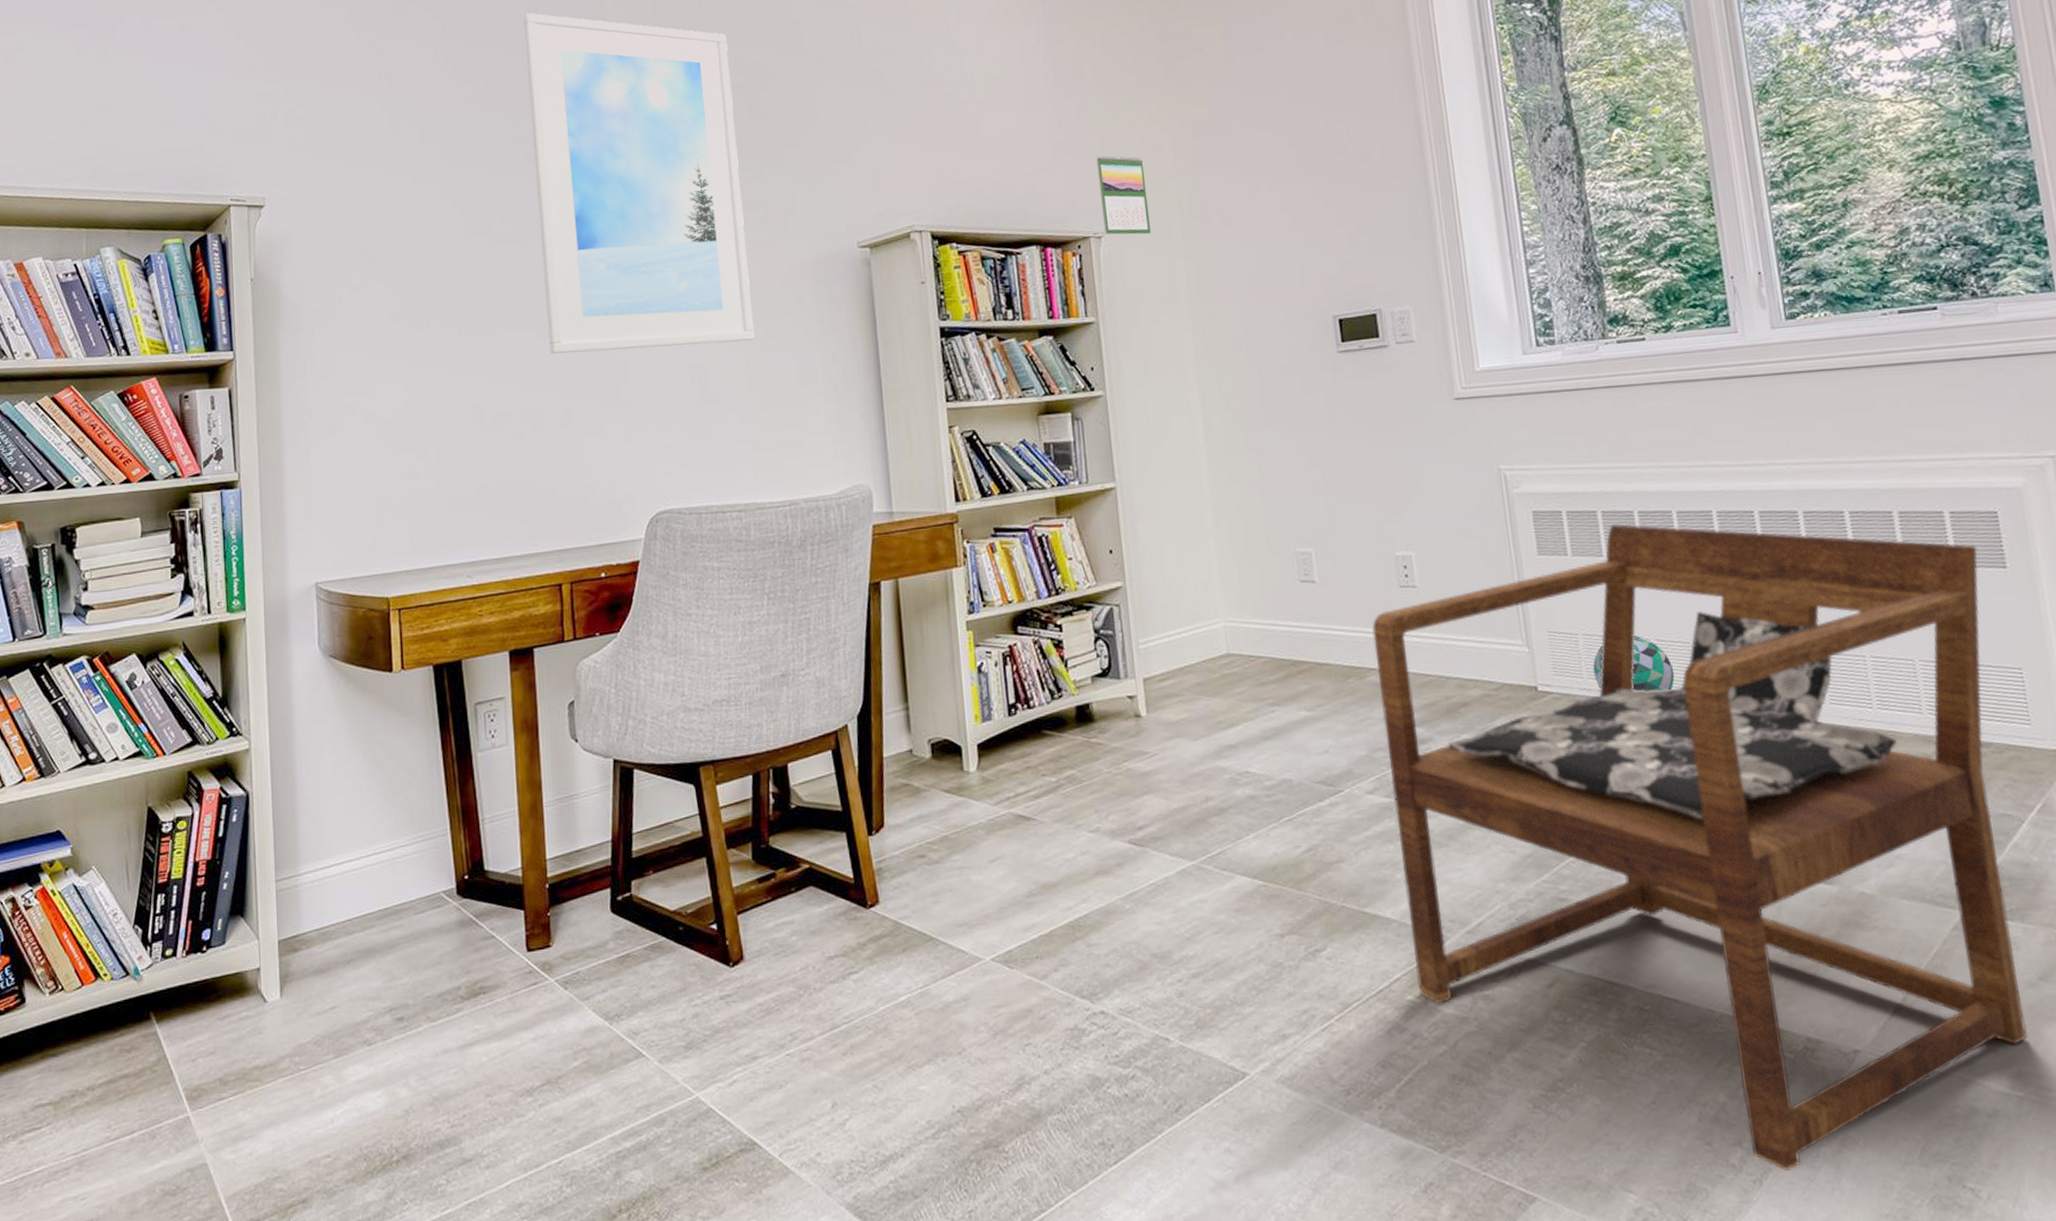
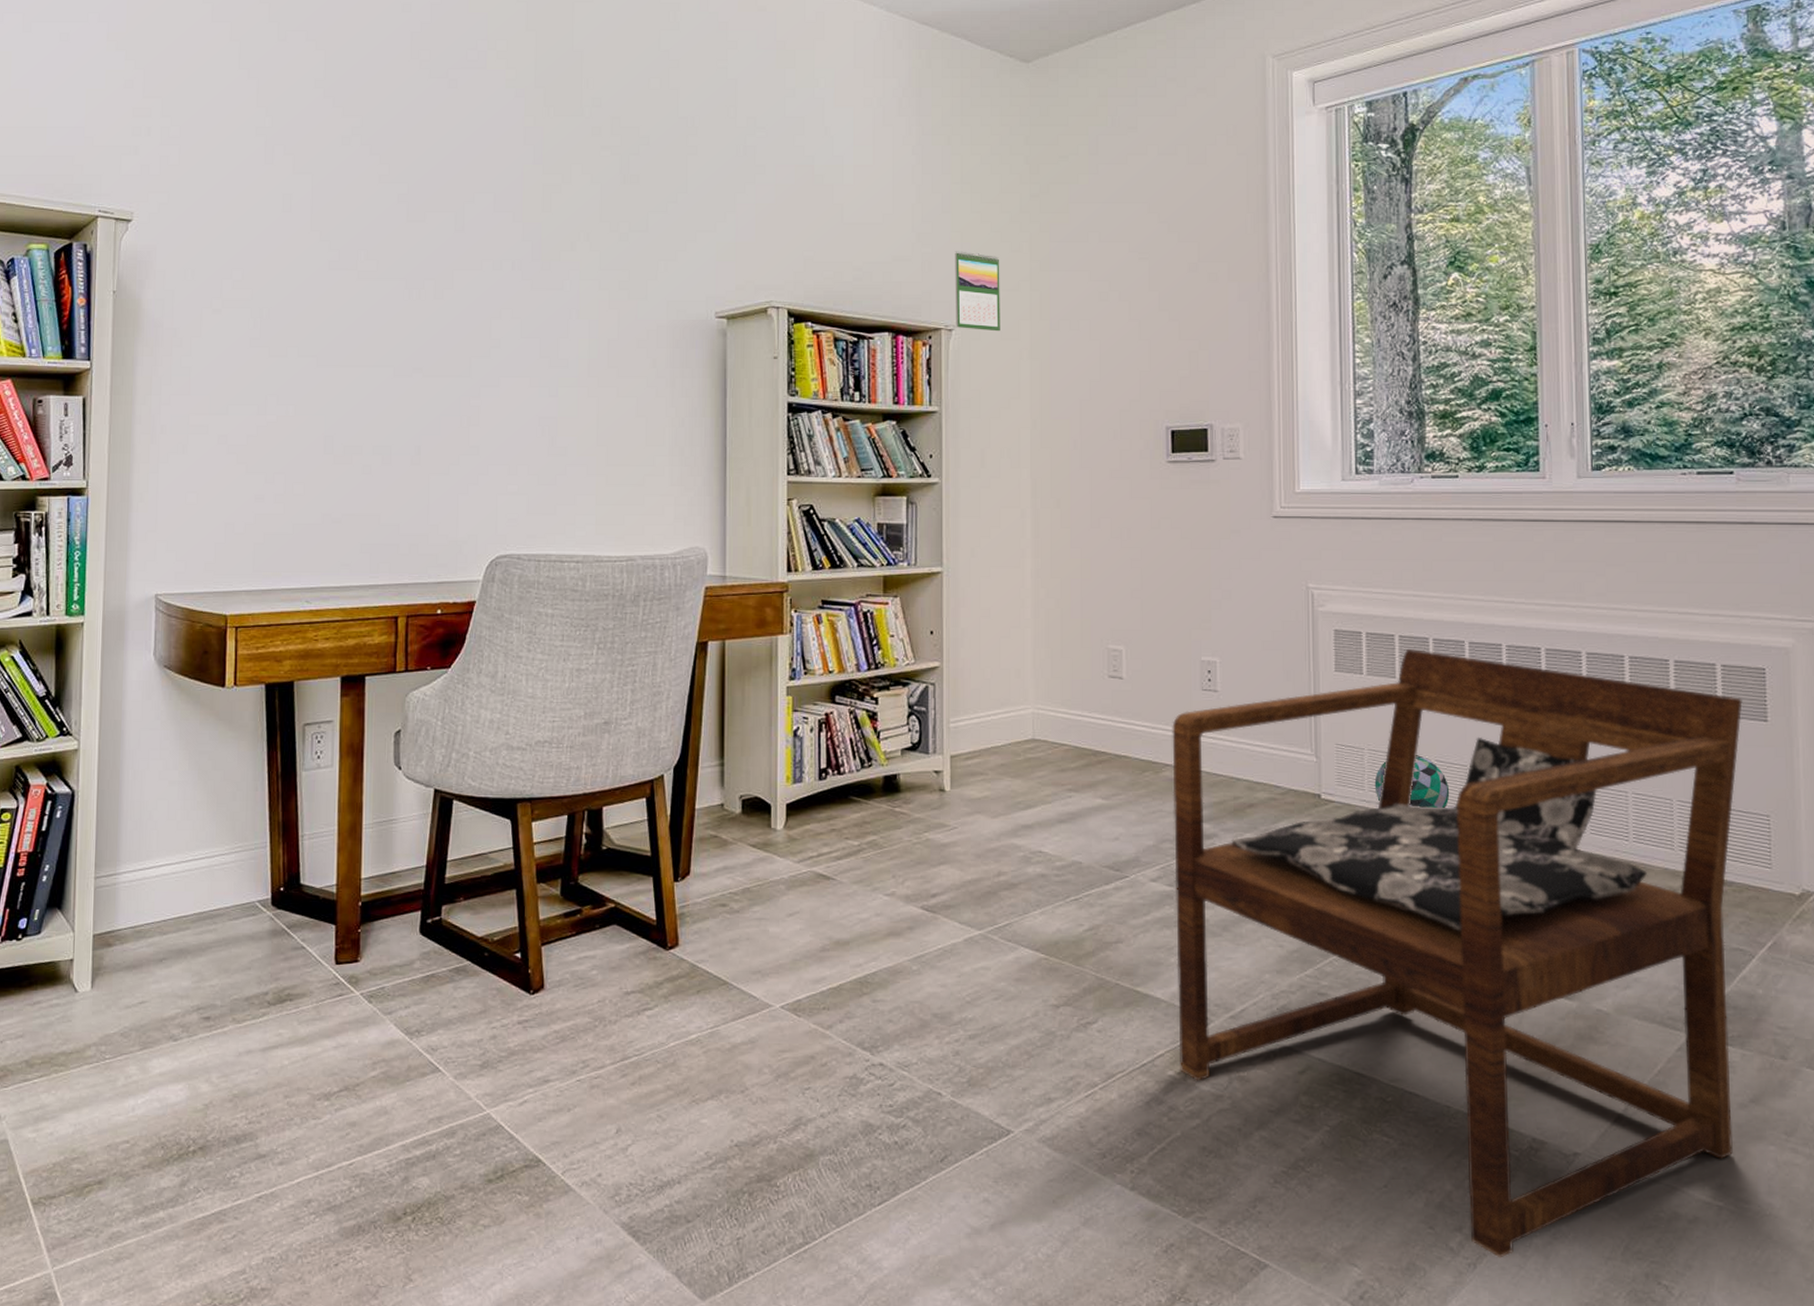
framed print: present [523,12,755,354] -> none [404,54,607,399]

